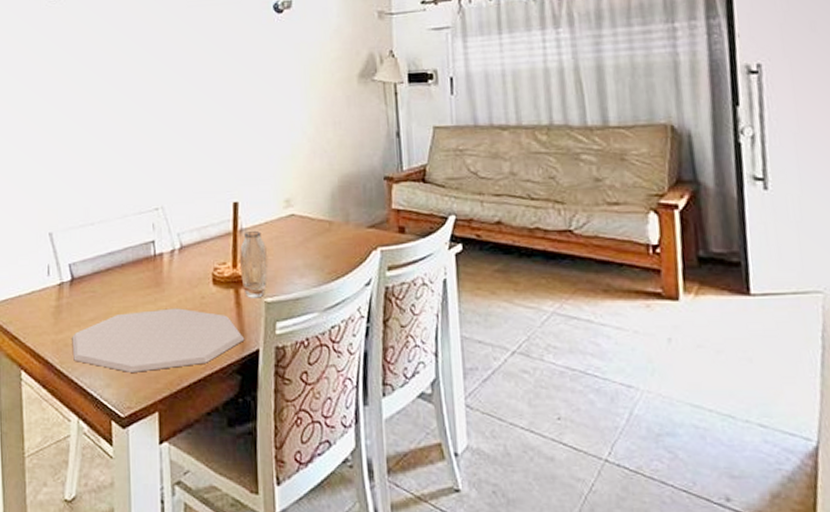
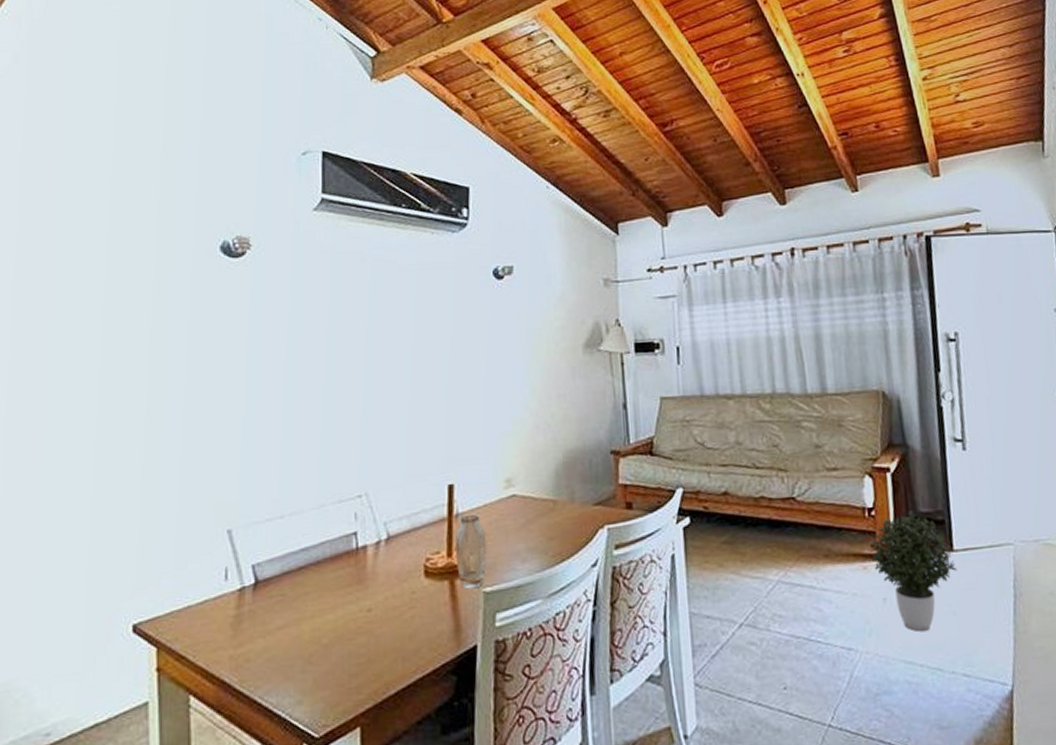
placemat: present [72,308,245,372] -> none [255,606,461,685]
potted plant: none [653,255,754,377] -> present [869,515,957,632]

